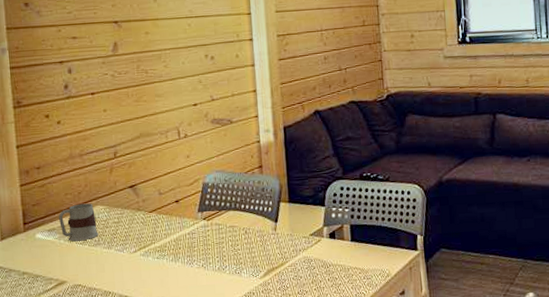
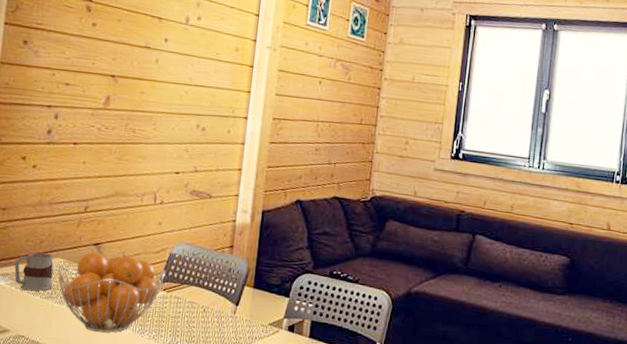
fruit basket: none [99,192,203,270] -> present [57,252,167,333]

